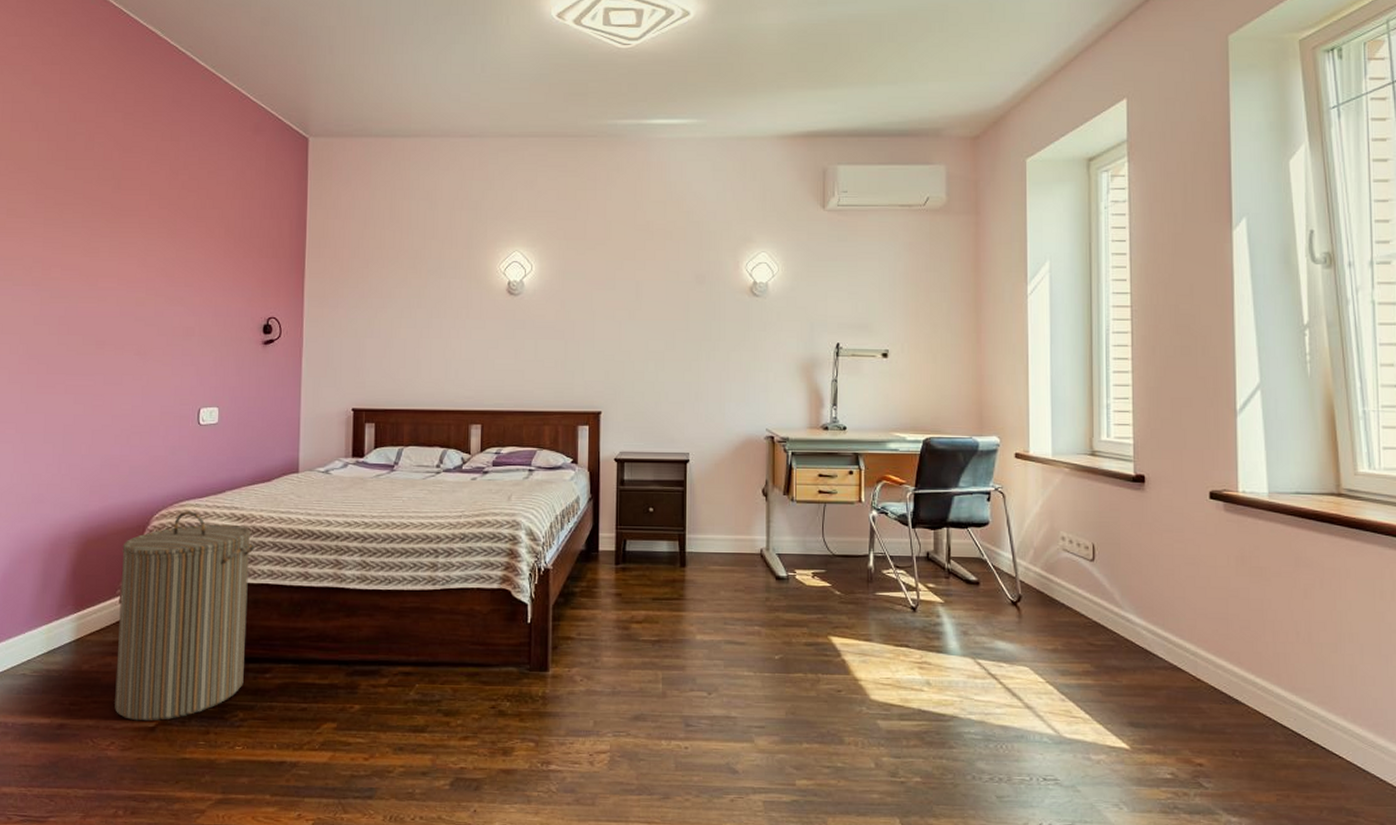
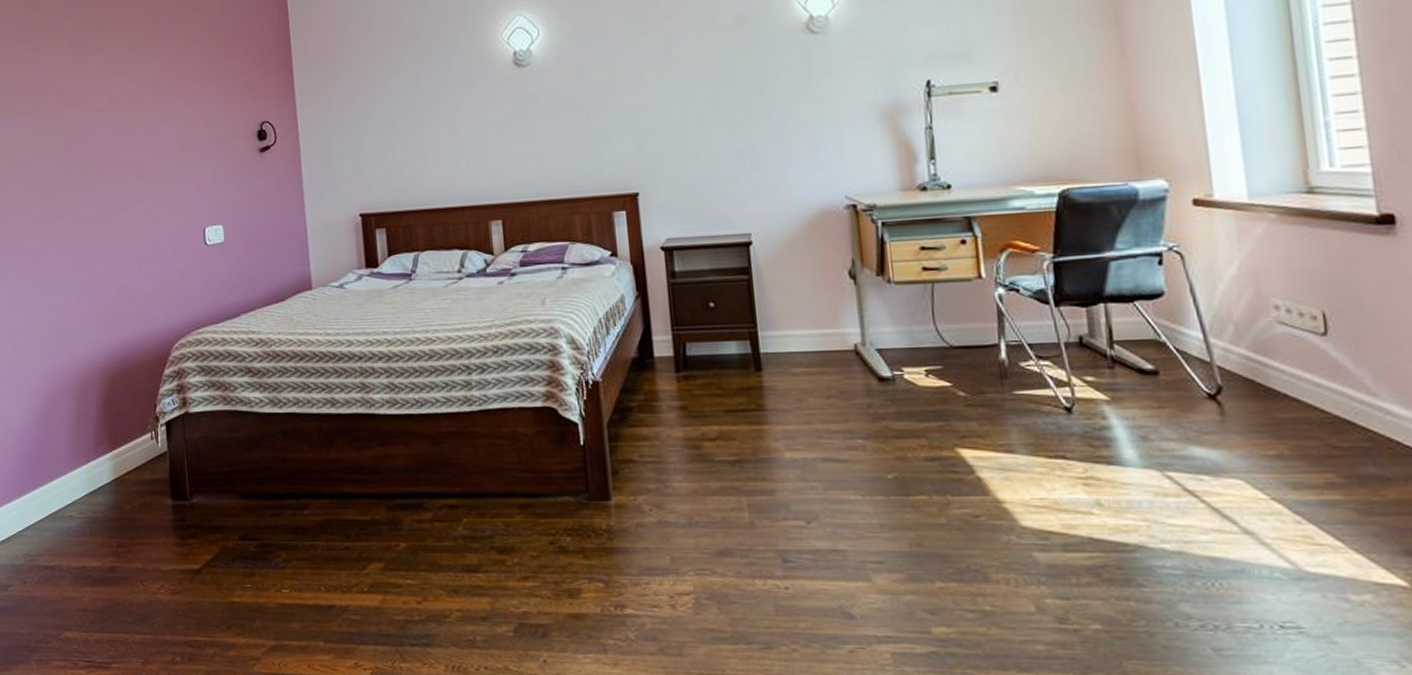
laundry hamper: present [115,511,255,721] -> none [147,338,283,563]

